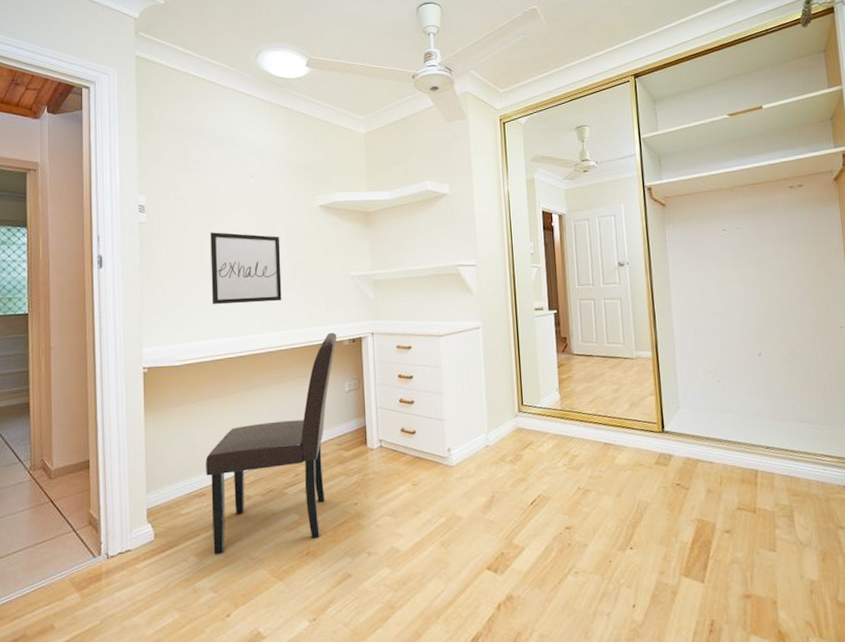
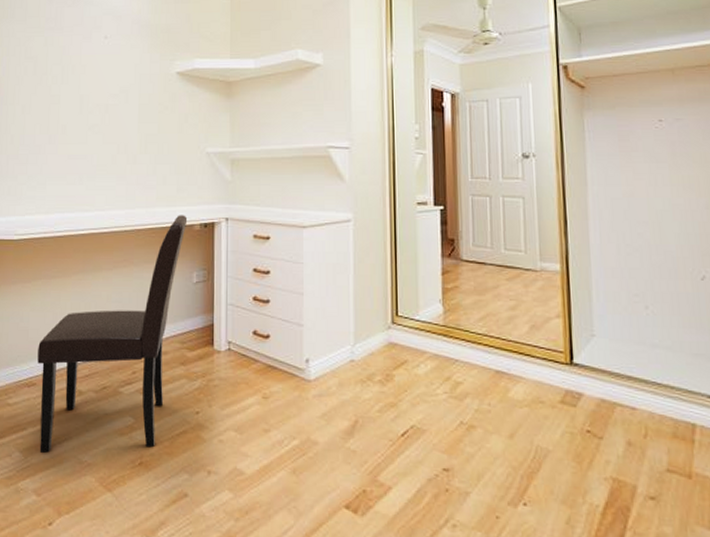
wall art: present [210,232,282,305] -> none [55,97,132,176]

